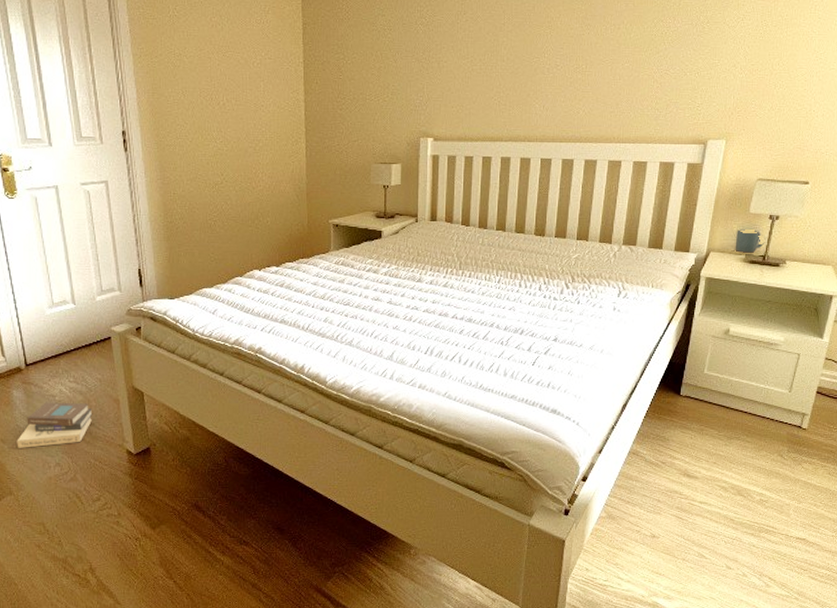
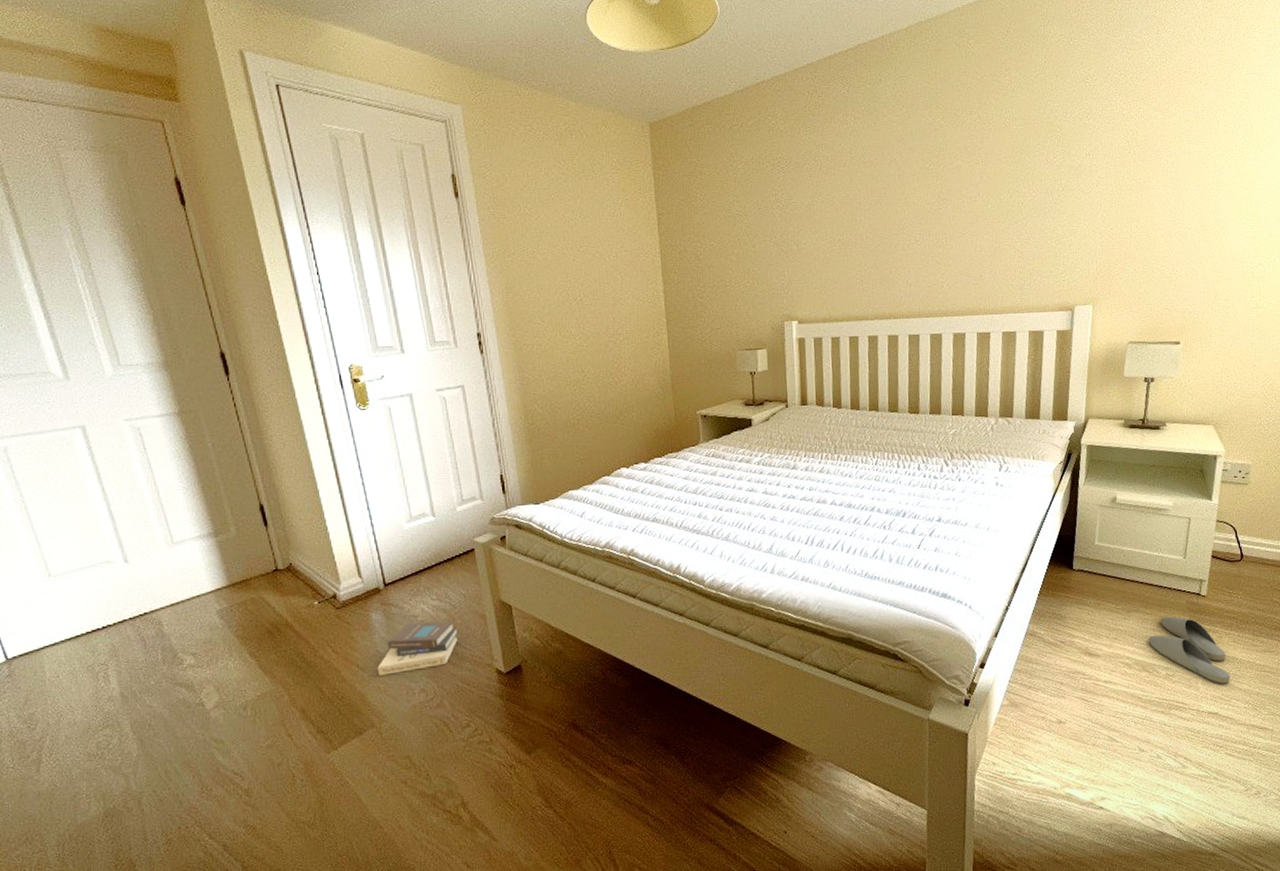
mug: present [736,229,764,254] -> none [1113,394,1142,419]
slippers: none [746,445,822,512] -> present [1148,616,1230,684]

